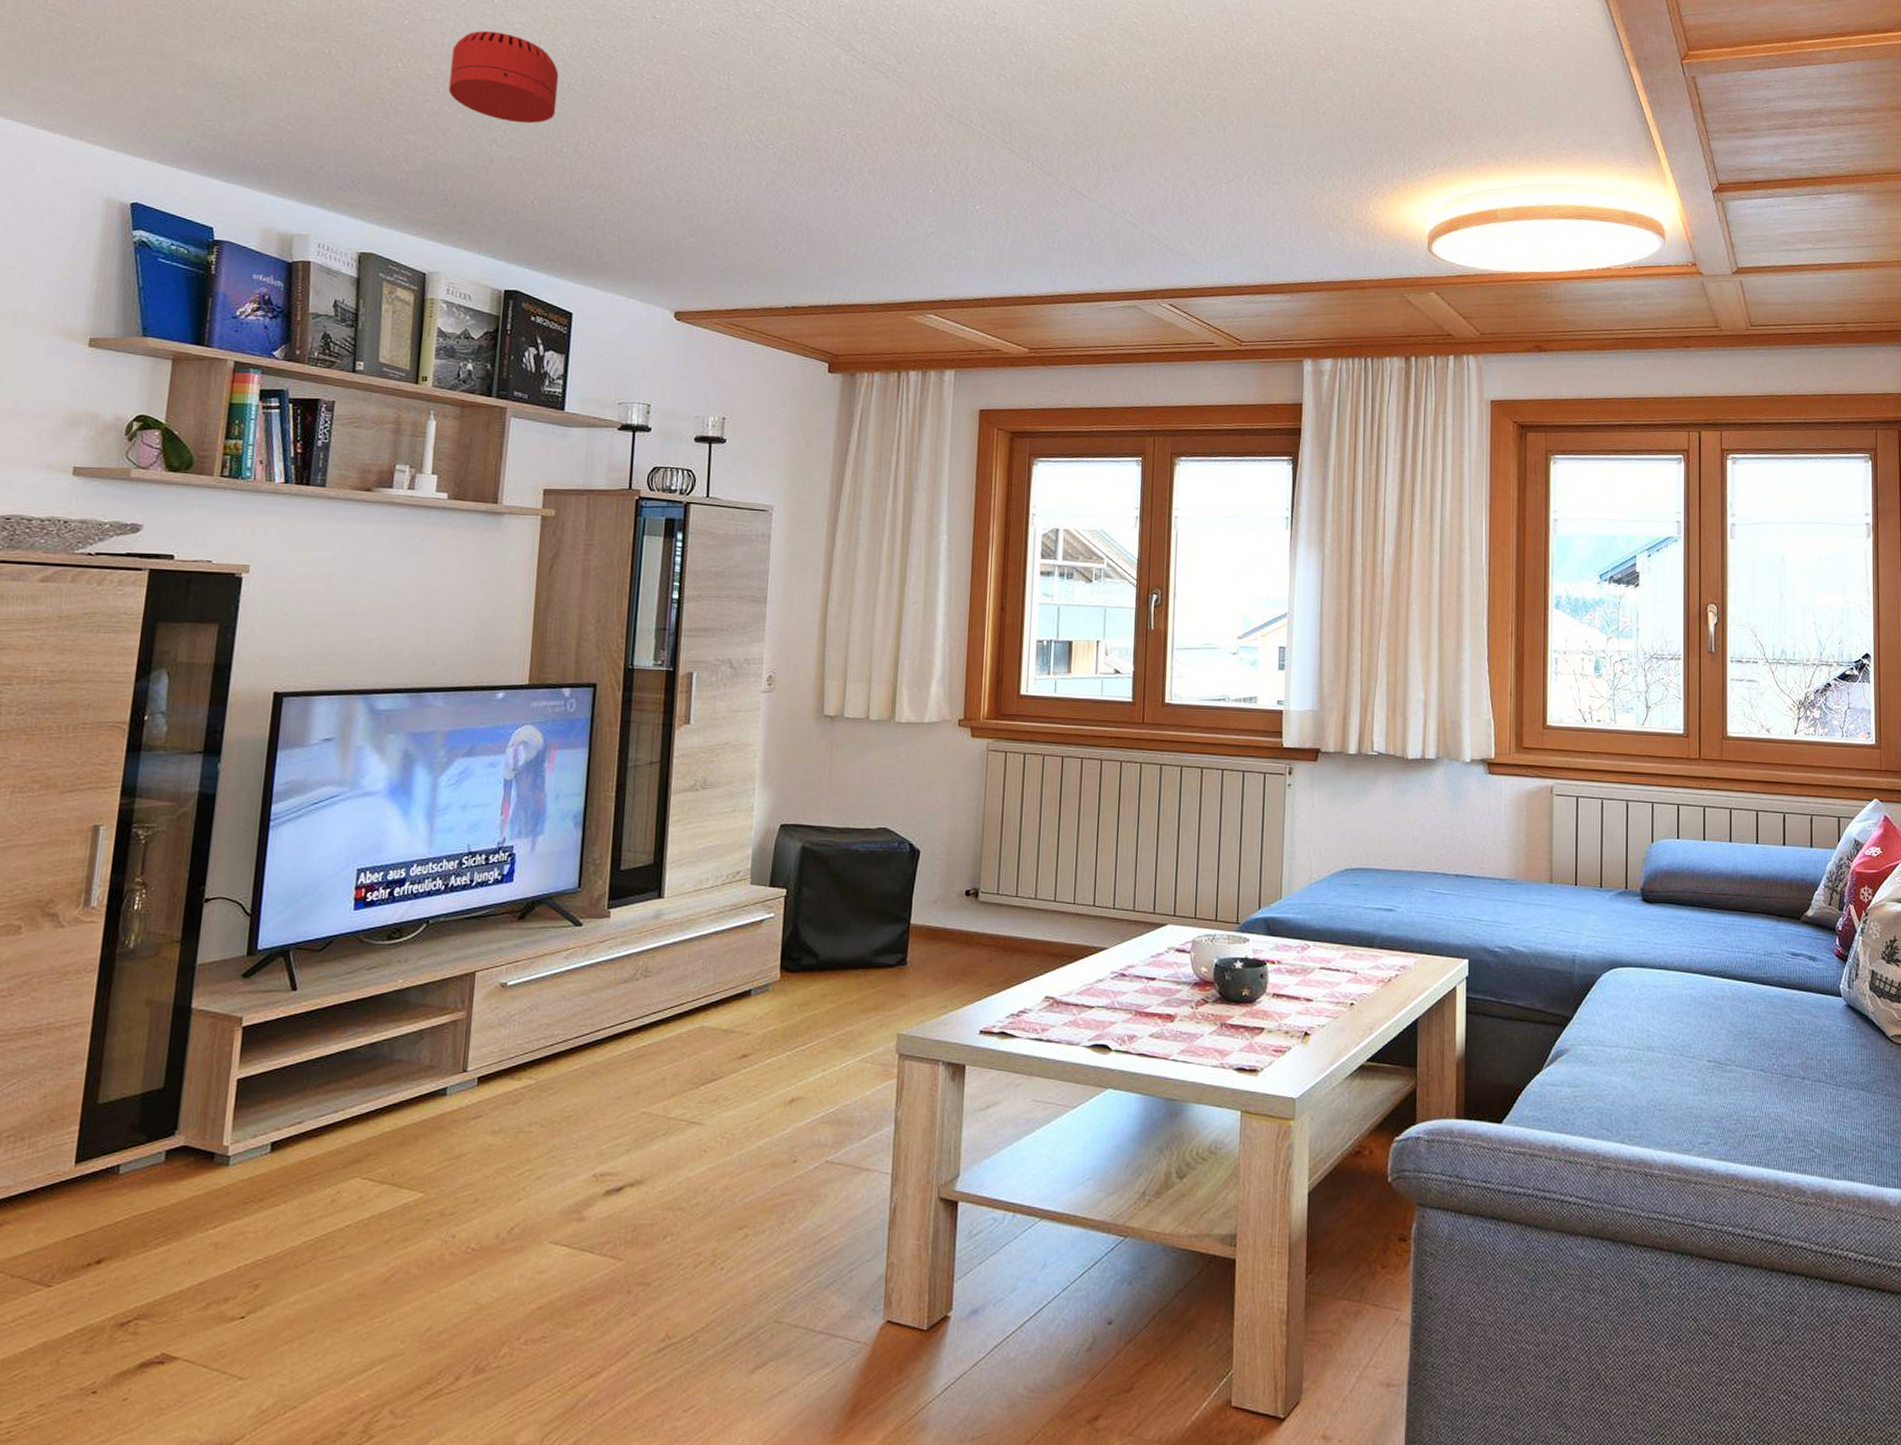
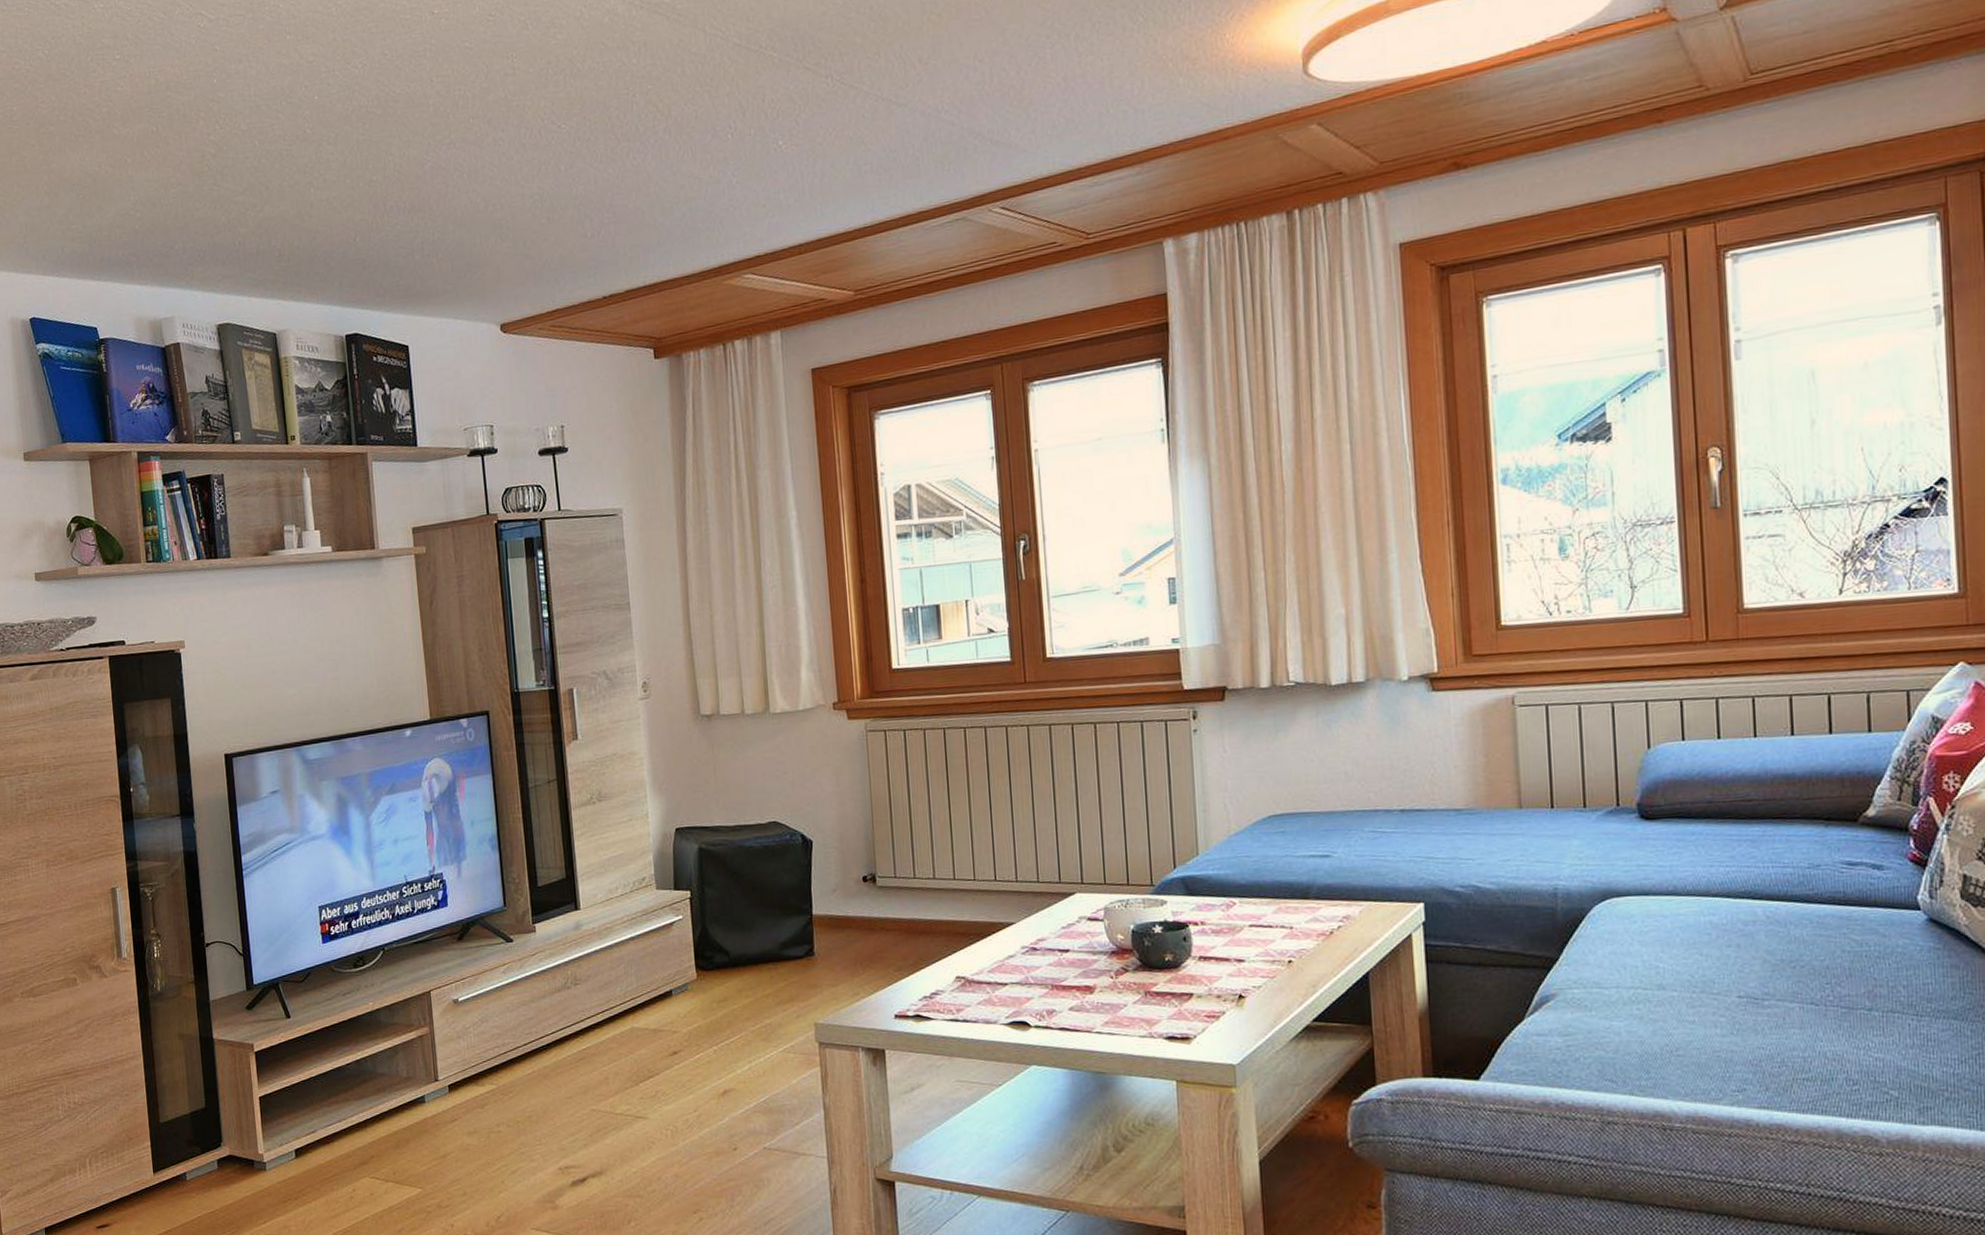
smoke detector: present [448,30,559,124] -> none [259,68,360,161]

